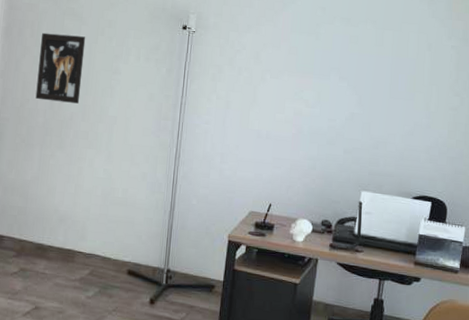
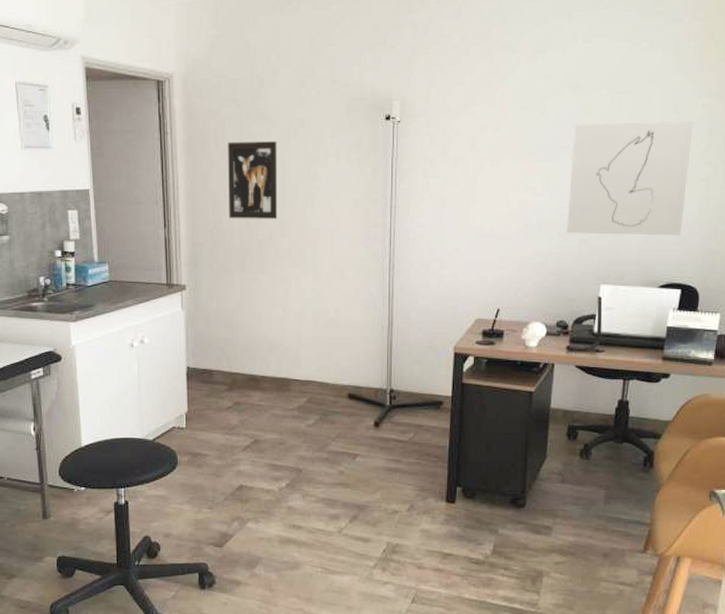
wall art: none [334,50,444,155] -> present [567,122,694,236]

